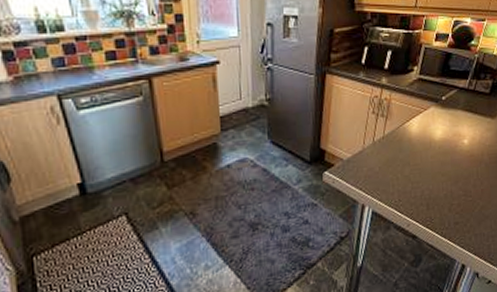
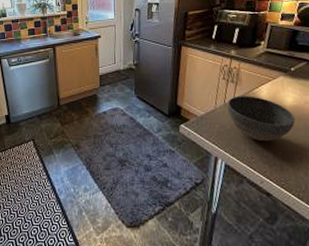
bowl: none [376,131,443,181] -> present [227,96,295,141]

